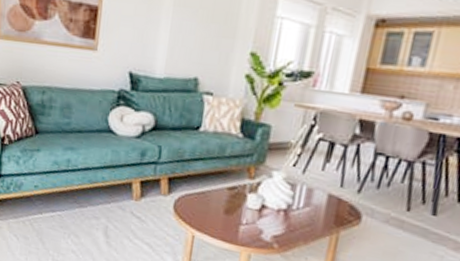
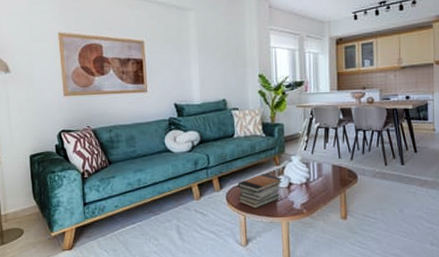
book stack: none [188,185,255,229] -> present [237,174,283,209]

